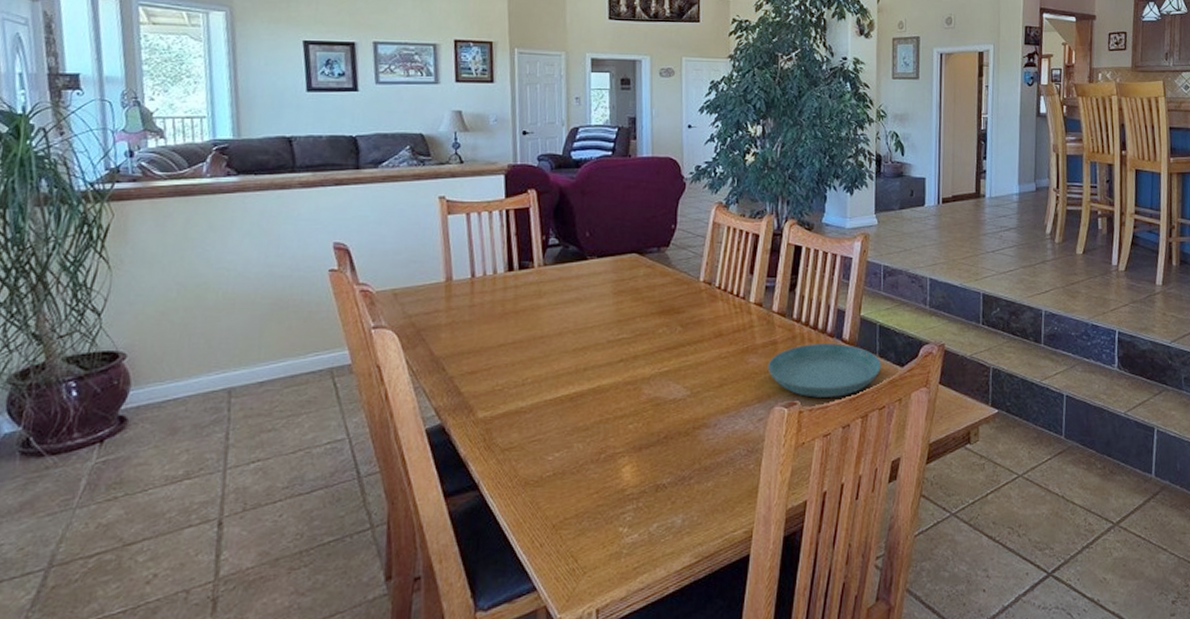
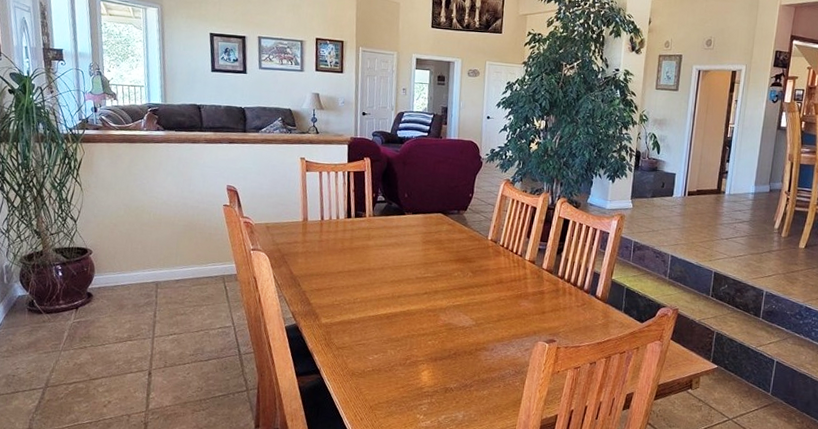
saucer: present [767,343,881,398] -> none [535,296,625,340]

